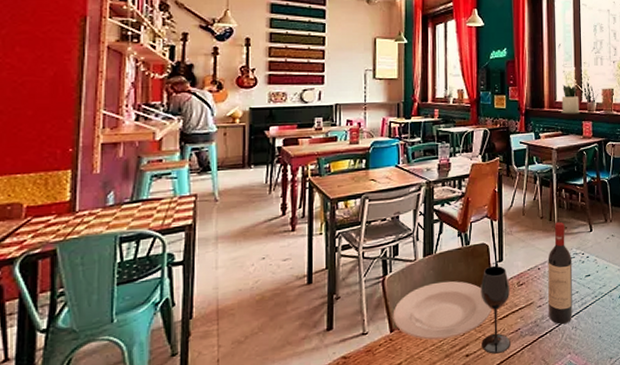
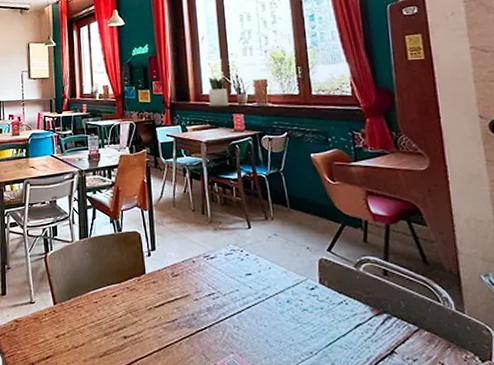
plate: present [392,280,492,340] -> none [55,264,147,318]
wineglass: present [480,265,511,354] -> none [134,254,168,340]
wine bottle: present [547,221,573,324] -> none [202,216,234,321]

